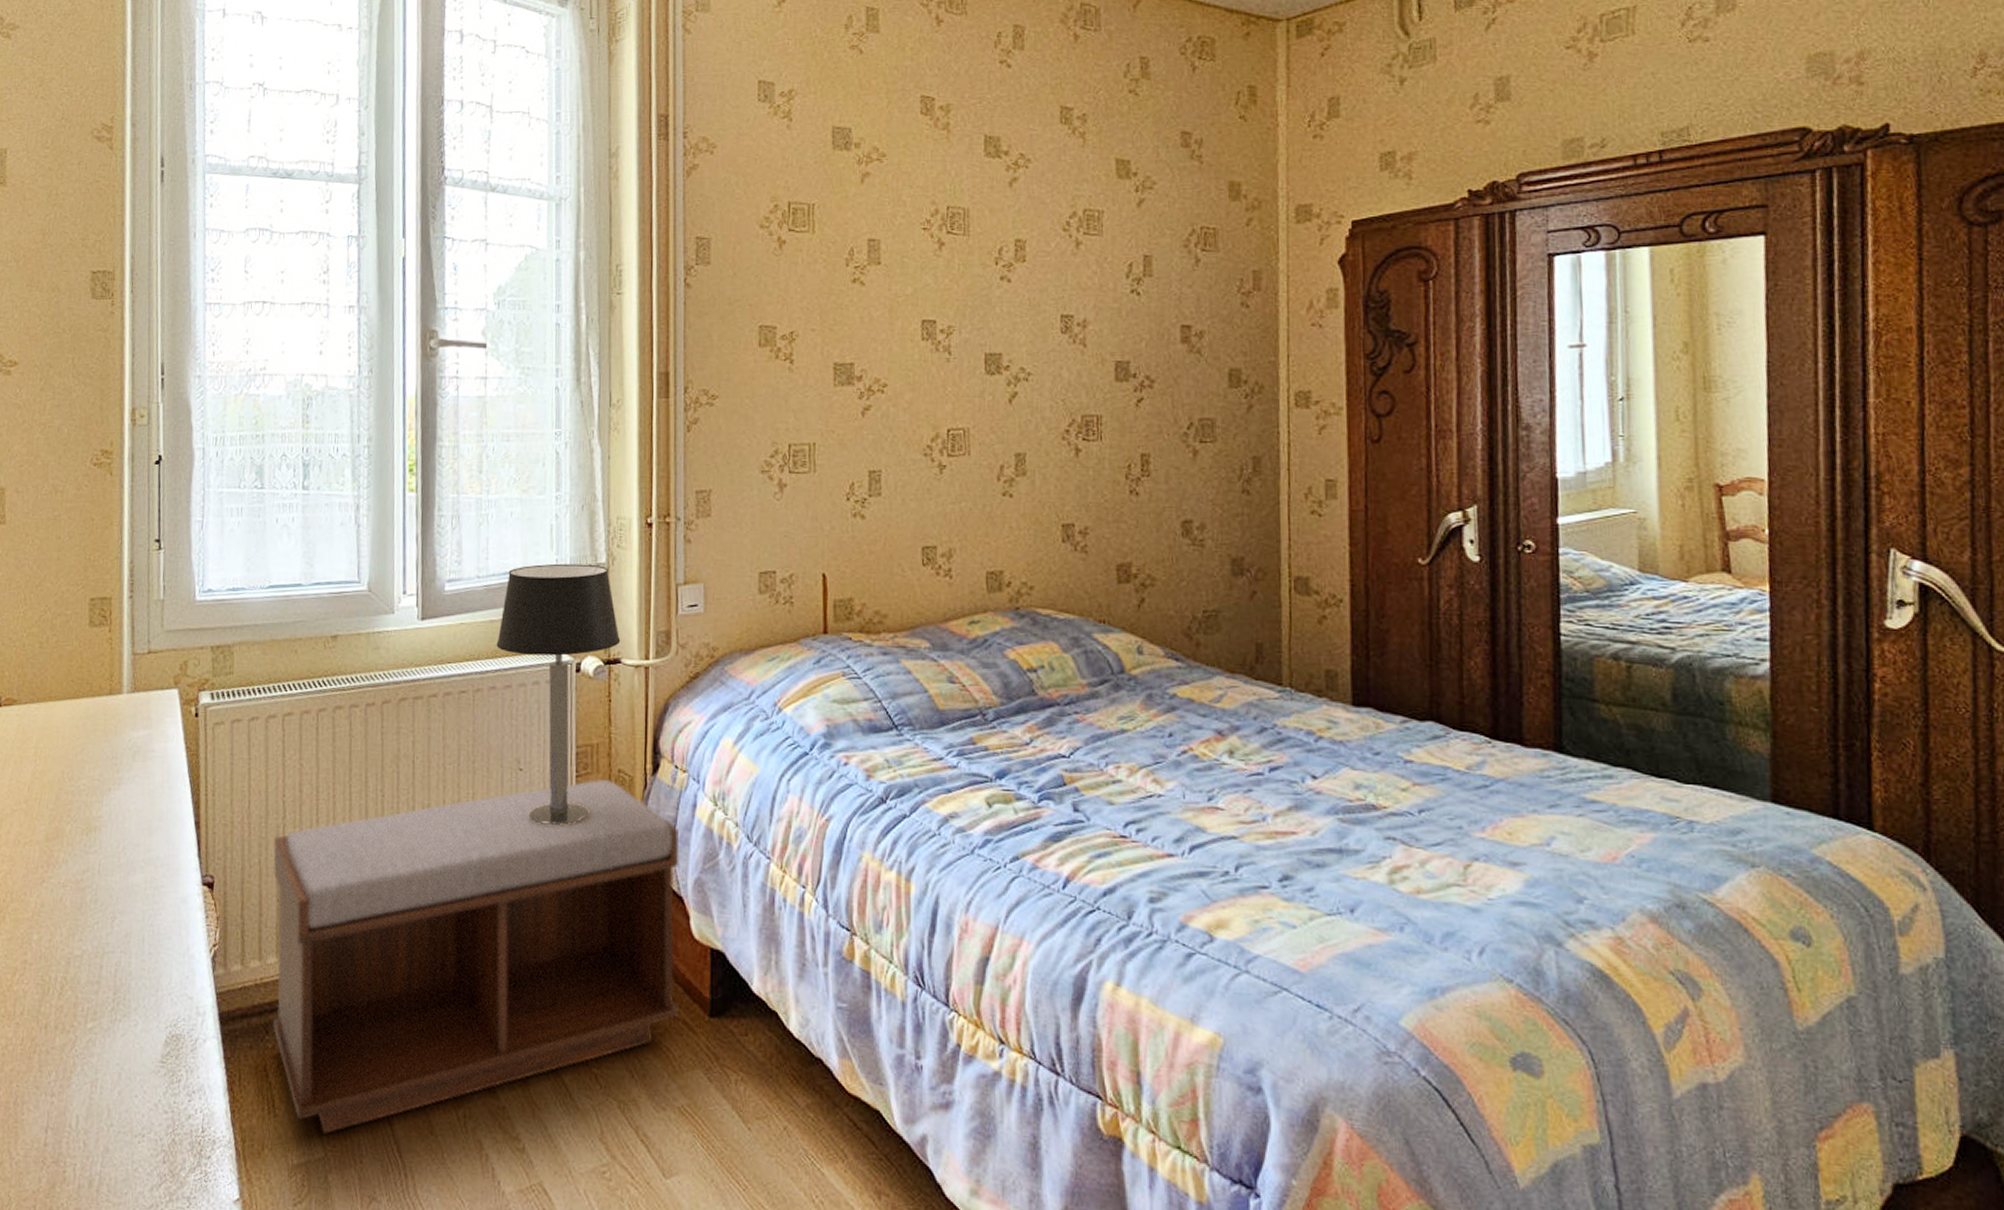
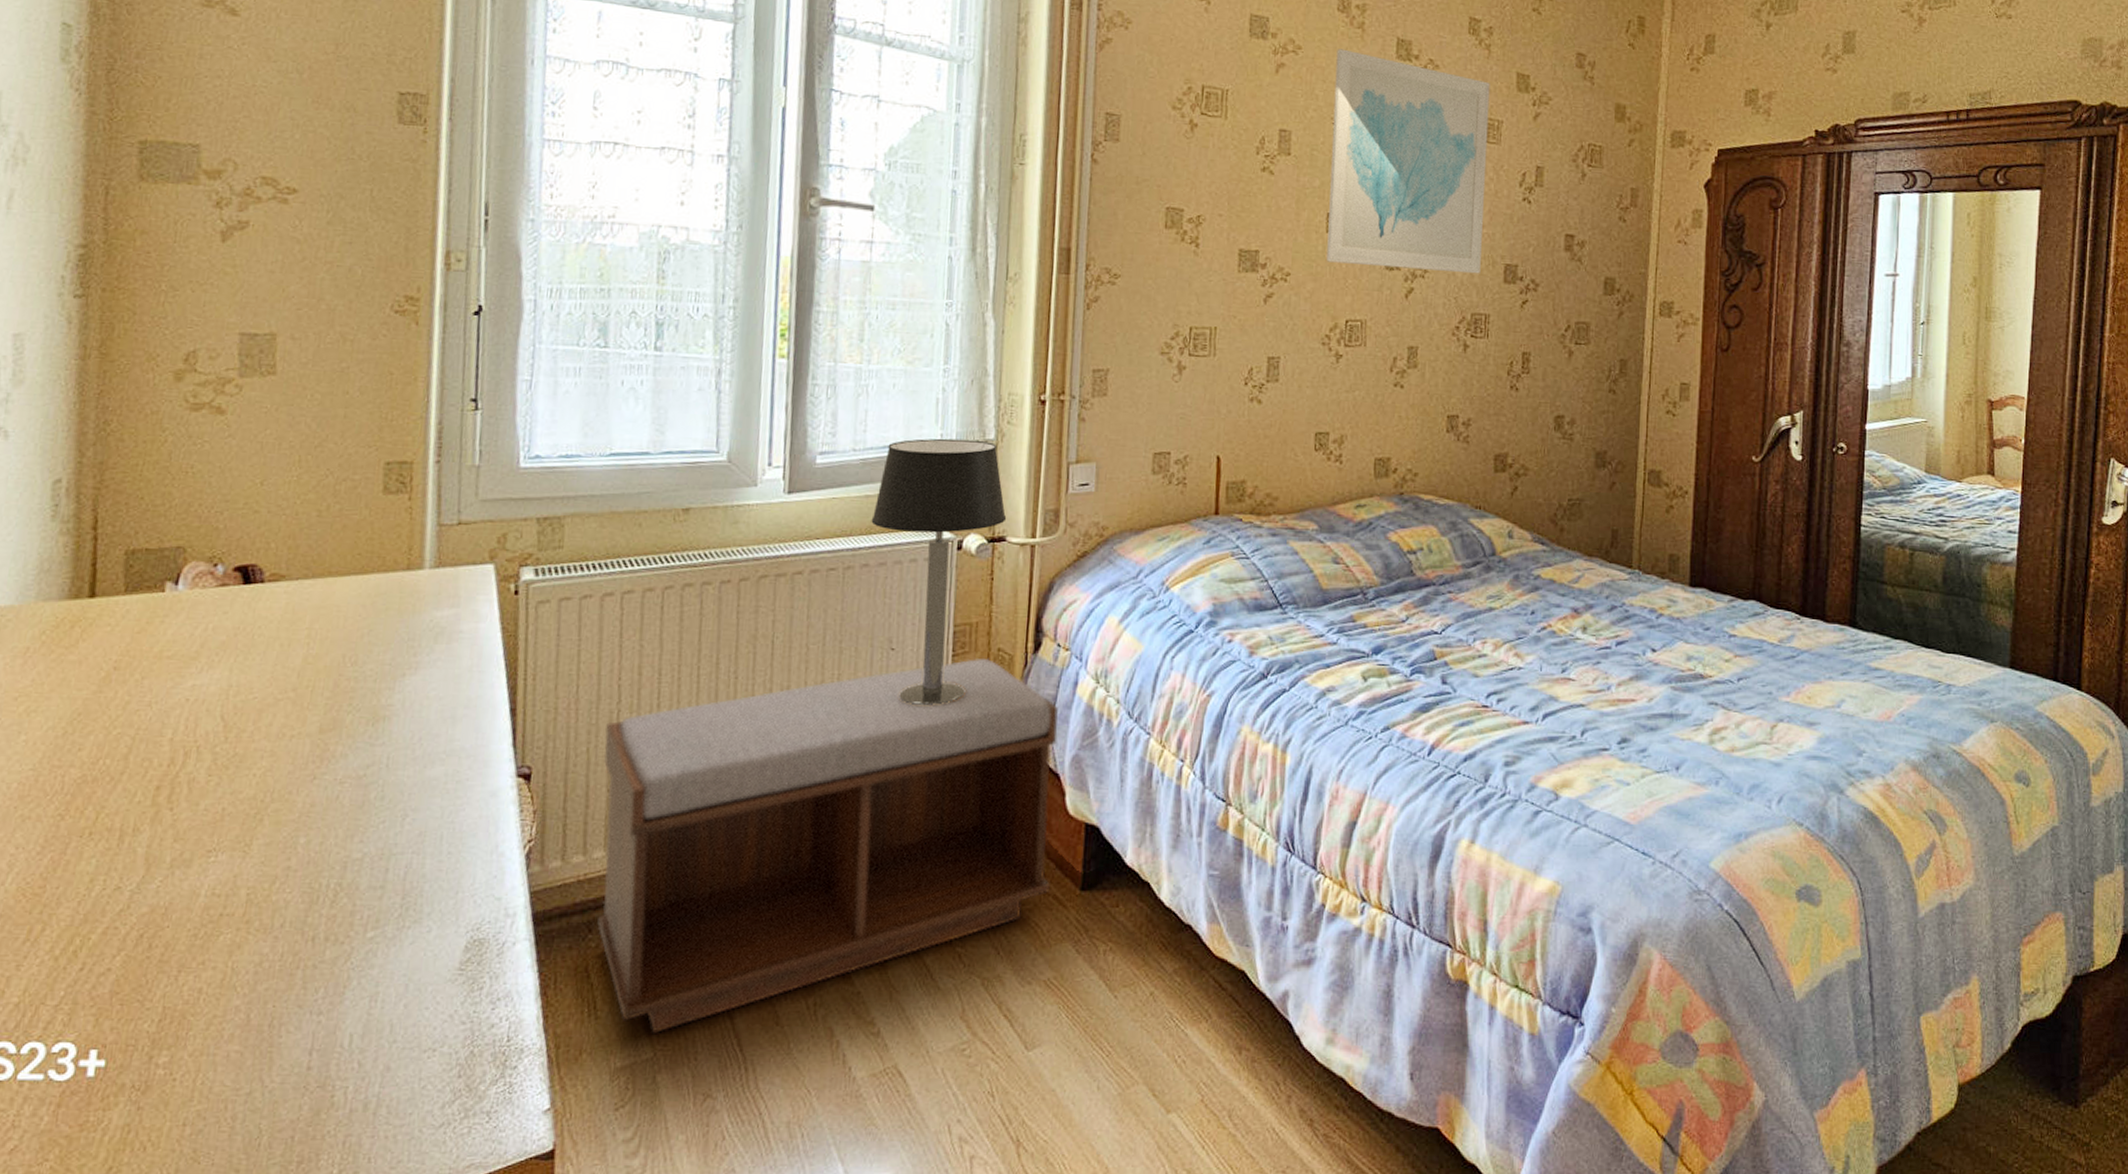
wall art: none [922,152,1089,374] -> present [1326,49,1490,274]

